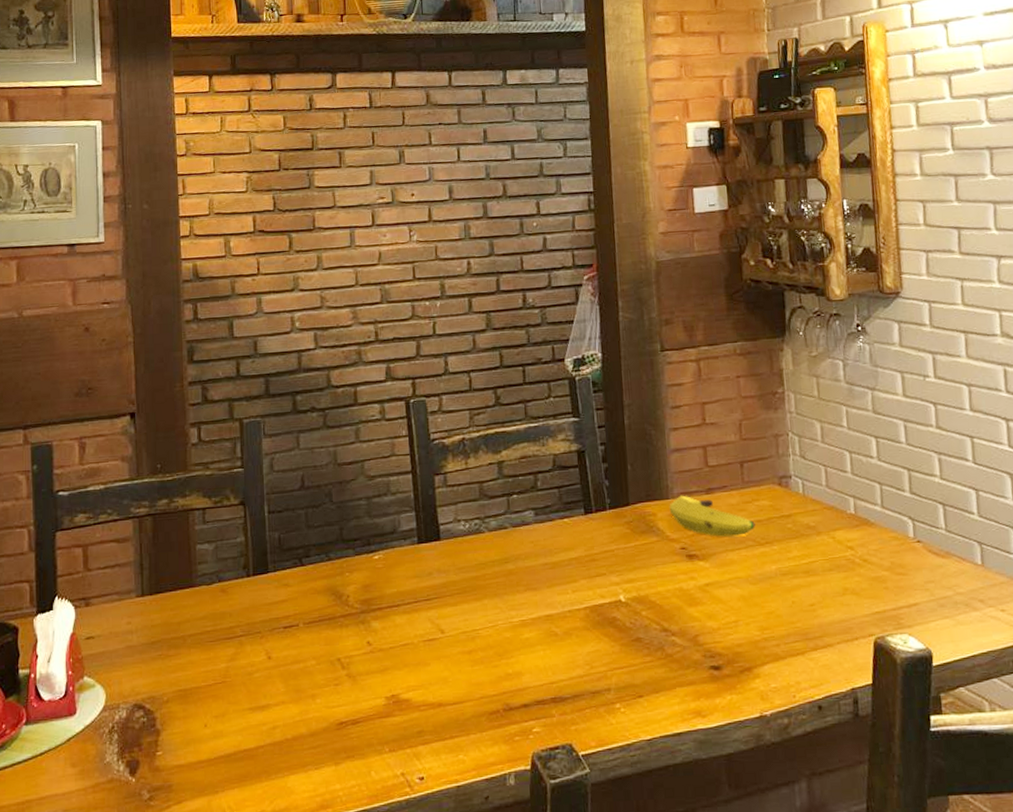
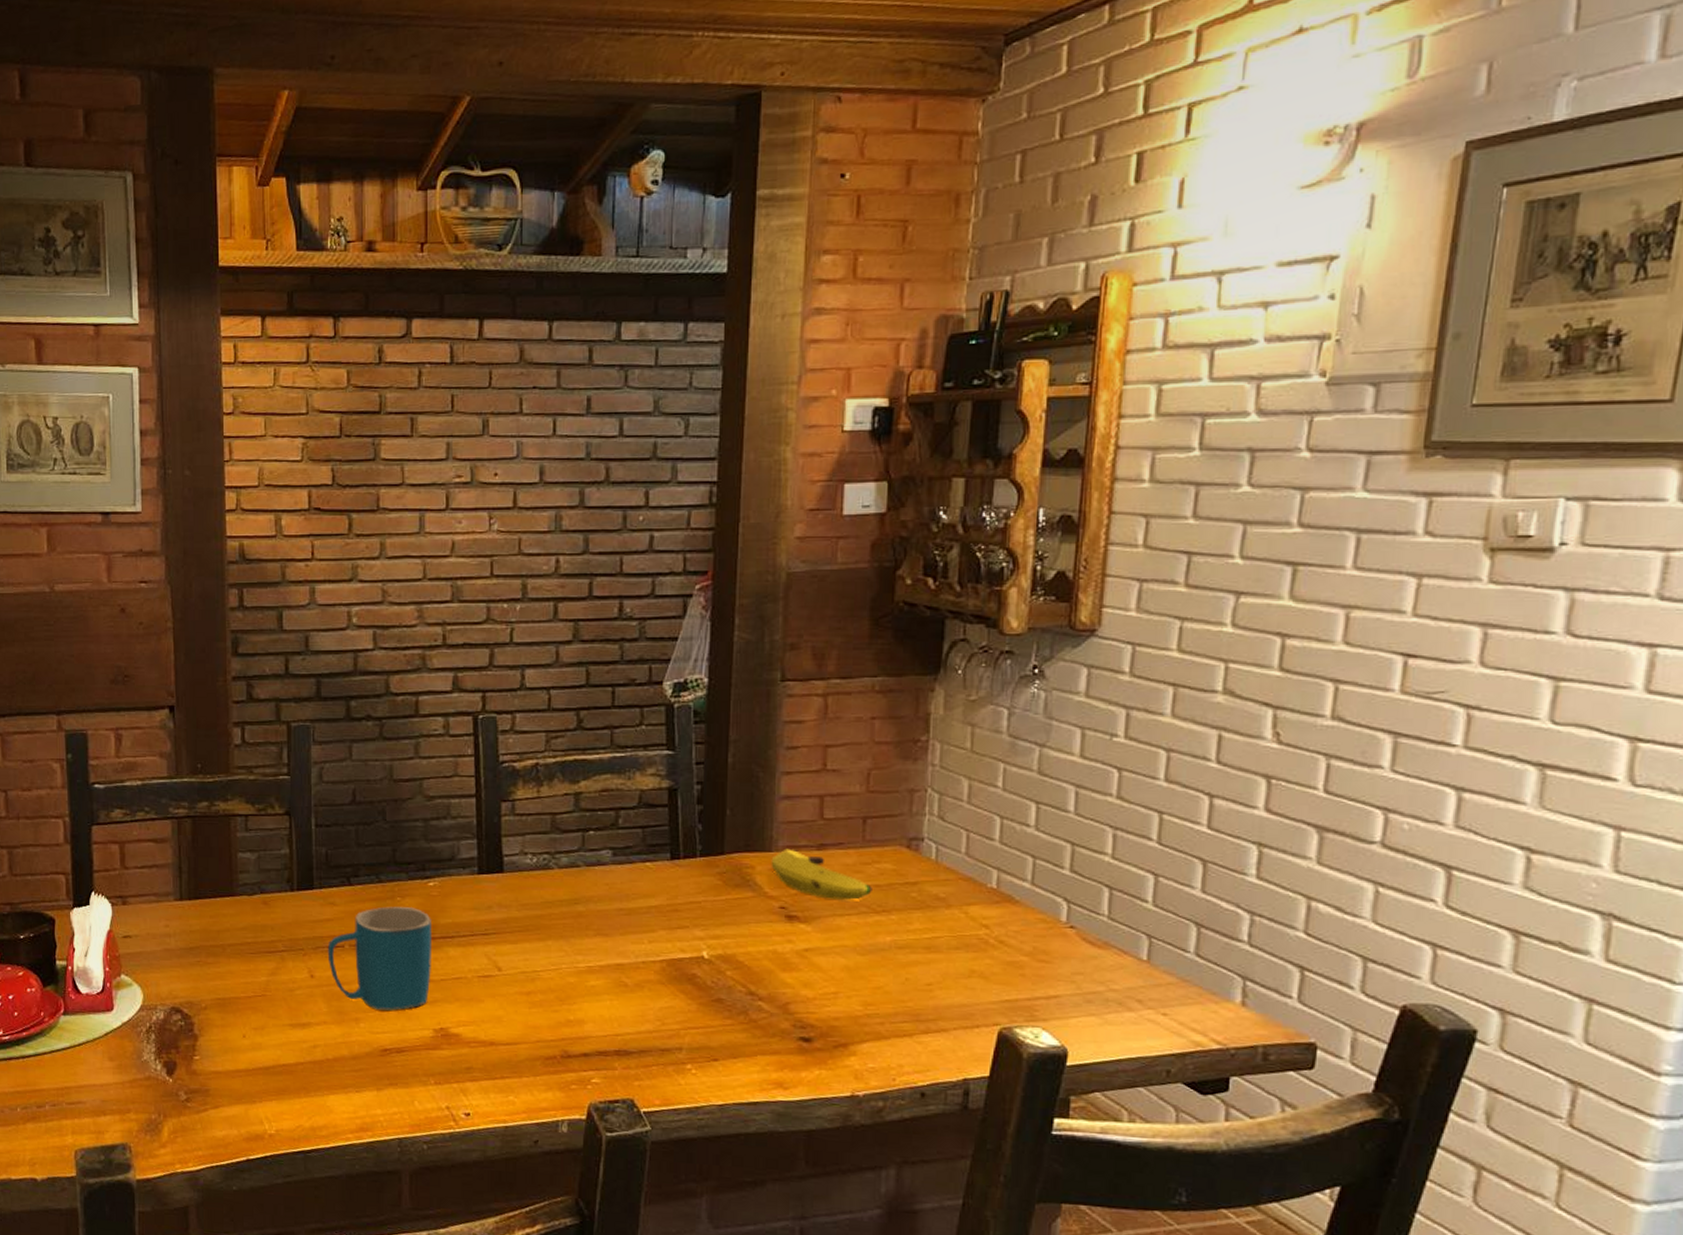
mug: none [283,581,381,684] -> present [327,906,431,1011]

